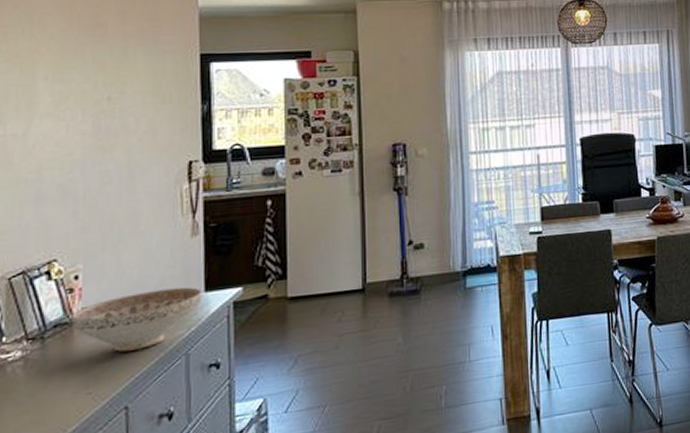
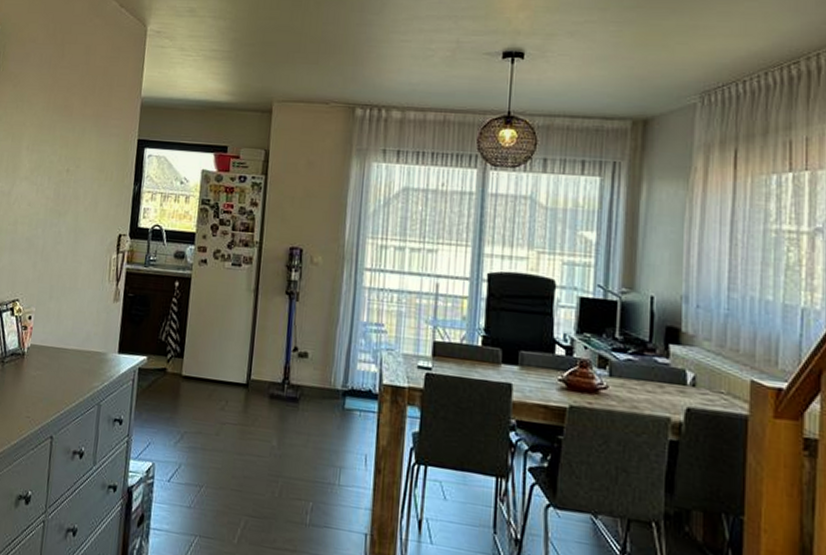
decorative bowl: present [71,287,202,352] -> none [22,341,116,391]

